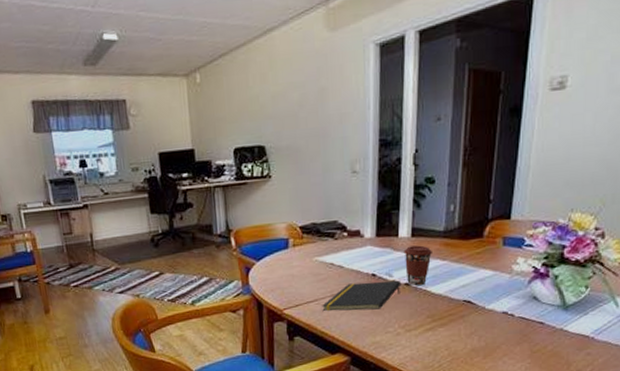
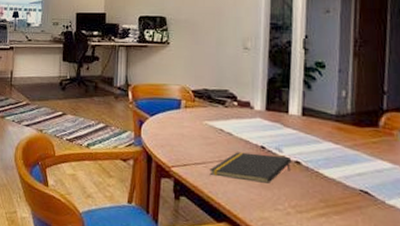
coffee cup: present [403,245,432,285] -> none [294,124,324,166]

